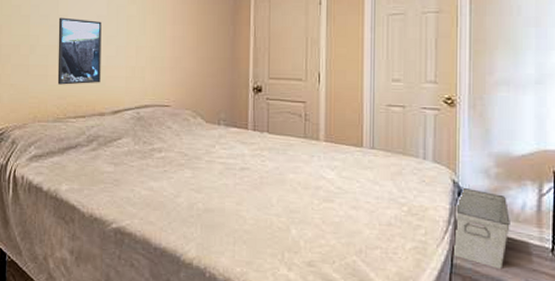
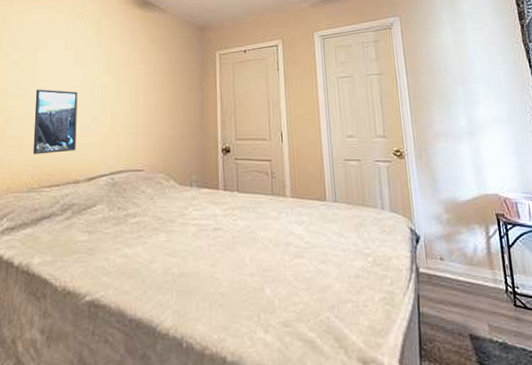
storage bin: present [454,187,510,270] -> none [417,234,467,315]

